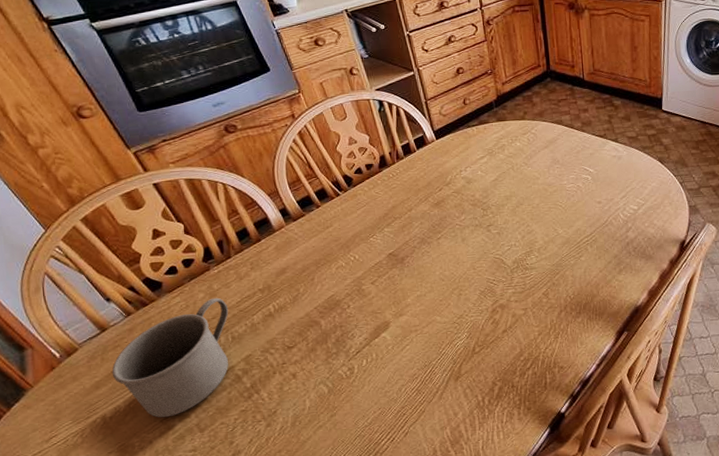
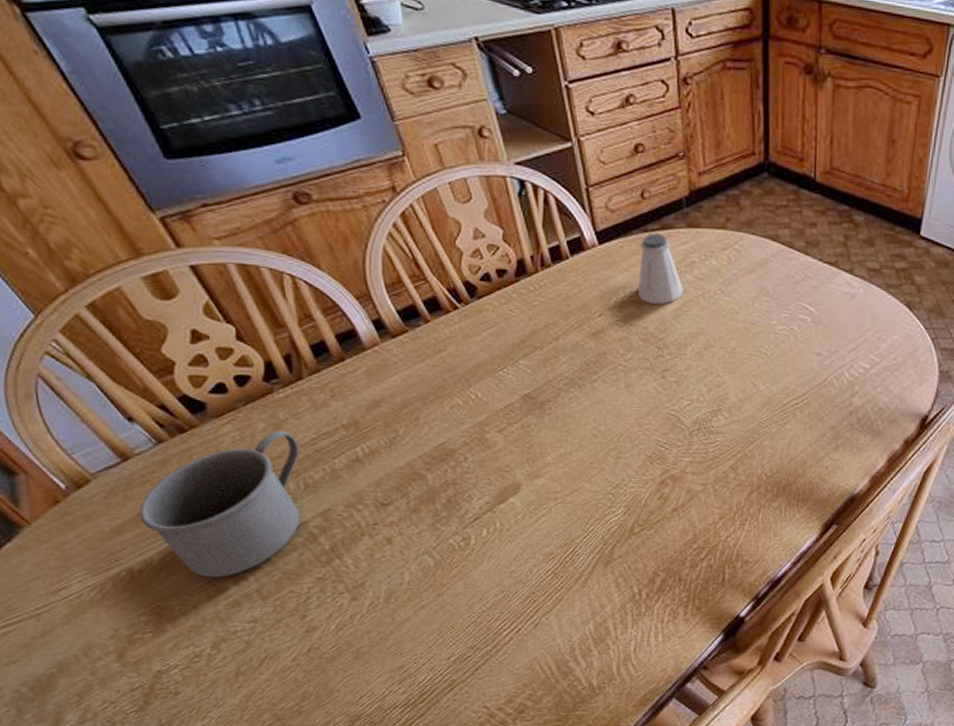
saltshaker: none [465,127,498,178] -> present [637,233,683,305]

